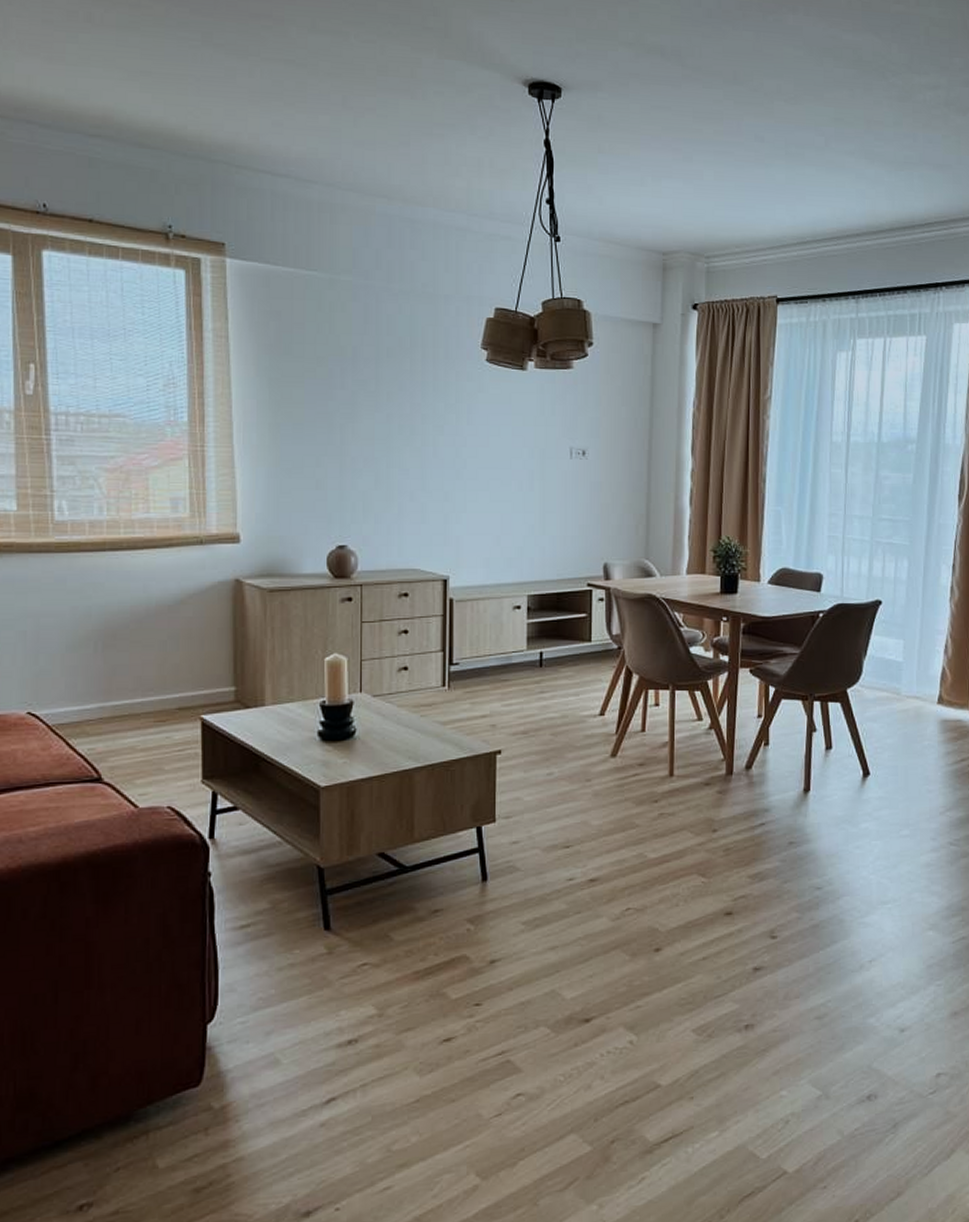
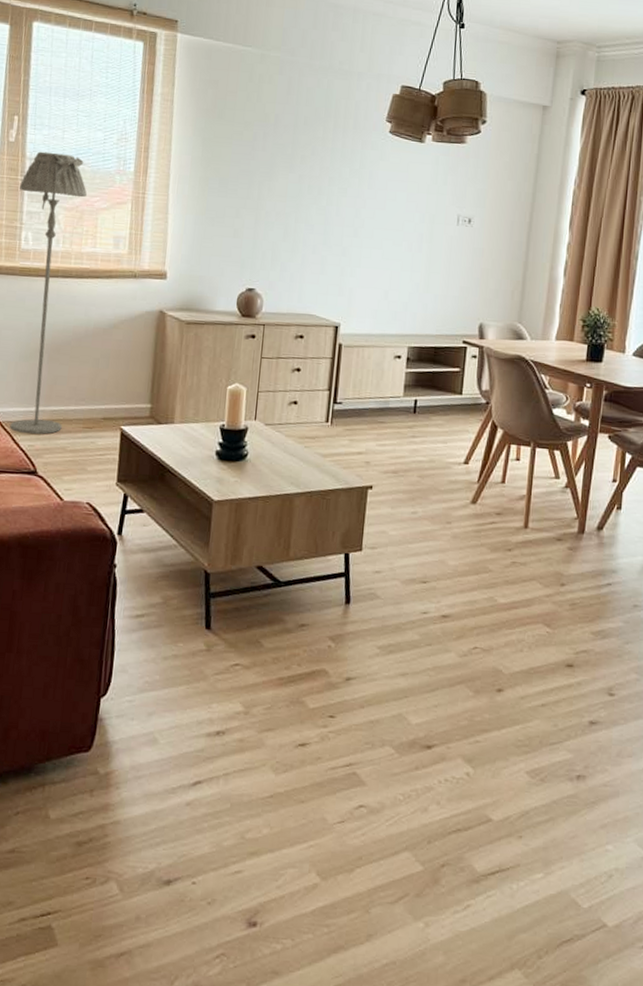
floor lamp: none [44,404,133,736] -> present [10,151,88,435]

